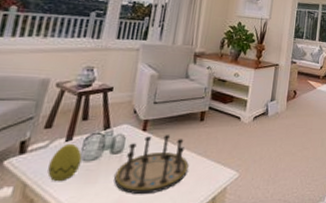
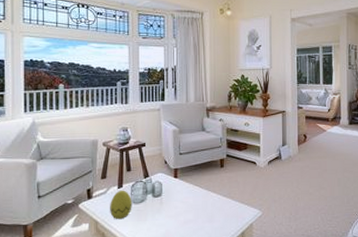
board game: present [114,135,189,195] -> none [159,180,217,230]

